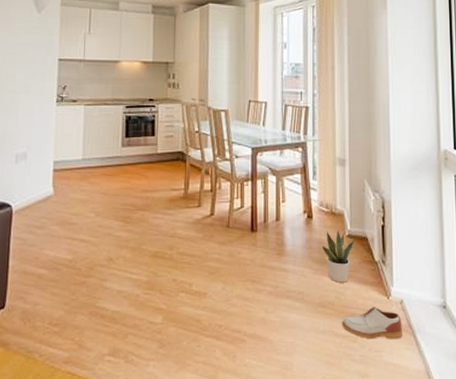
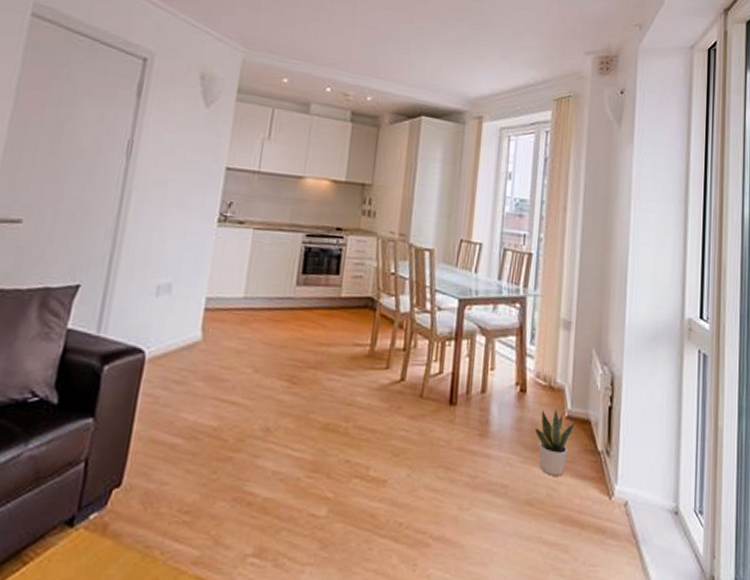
shoe: present [342,306,402,339] -> none [552,507,625,551]

